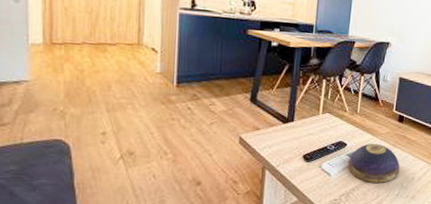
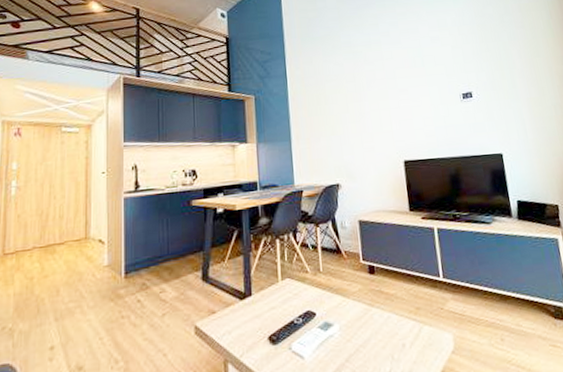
decorative bowl: present [347,144,400,183] -> none [321,306,386,360]

